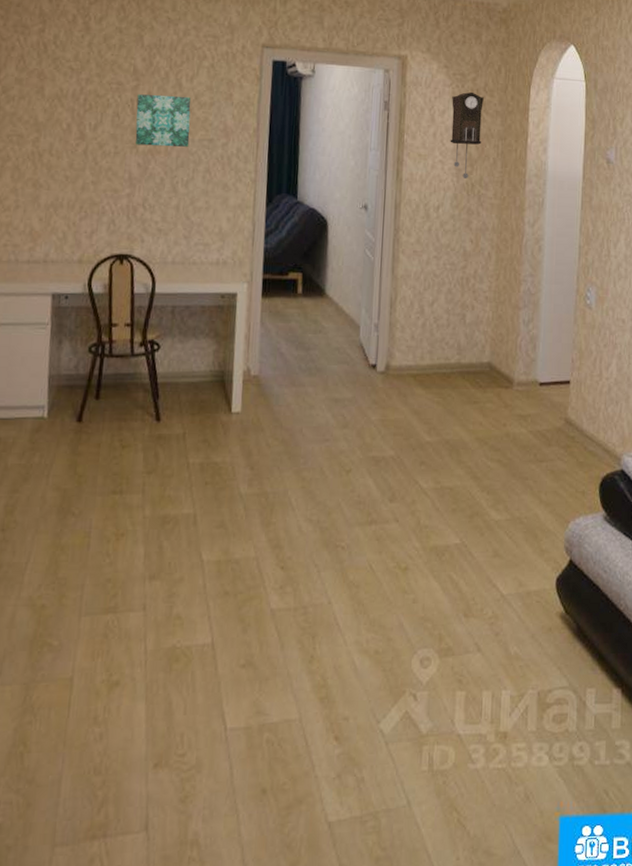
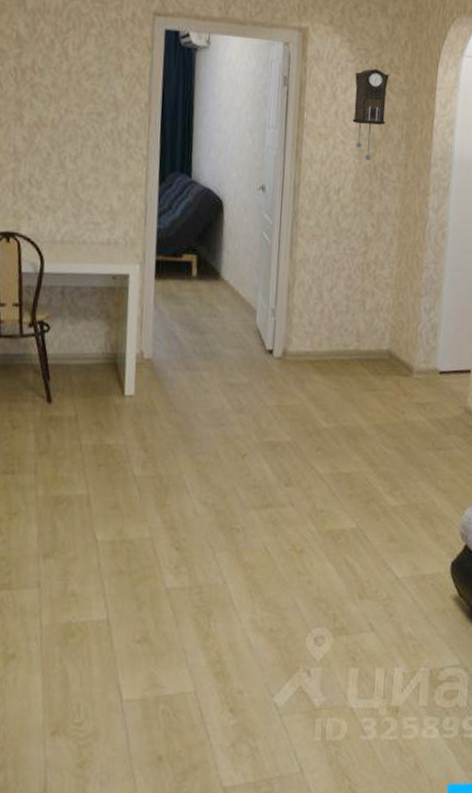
wall art: present [135,94,191,147] -> none [19,63,79,121]

